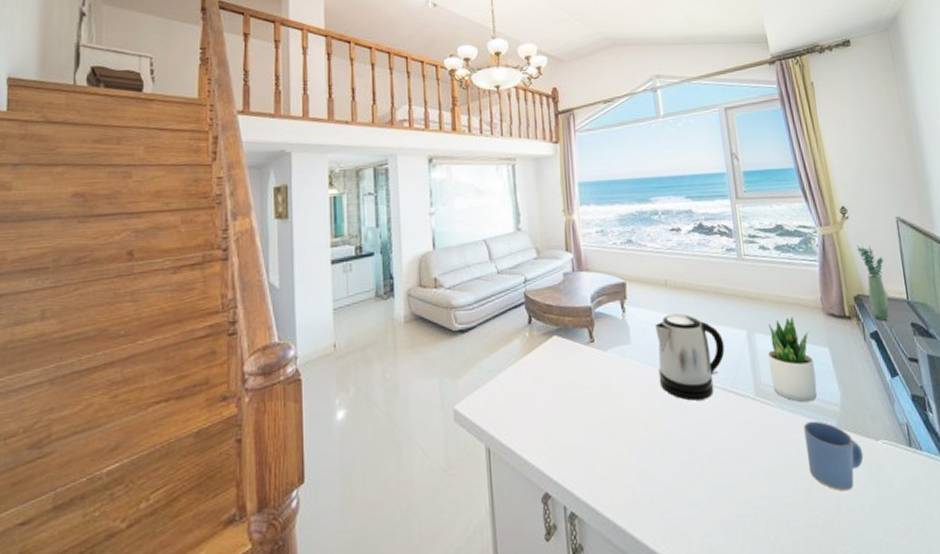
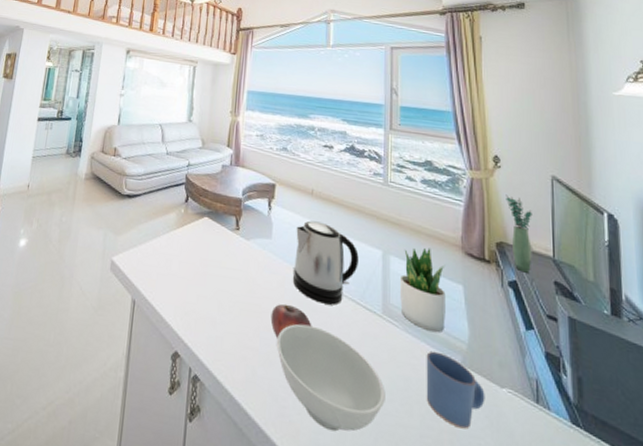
fruit: none [642,410,687,451] -> present [270,303,312,339]
bowl: none [652,426,771,530] -> present [276,324,385,432]

